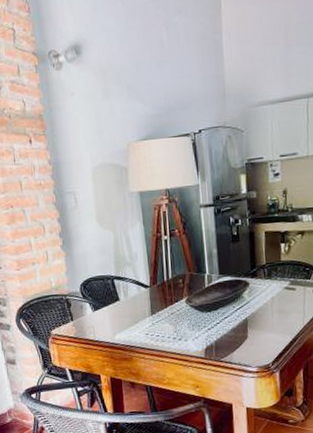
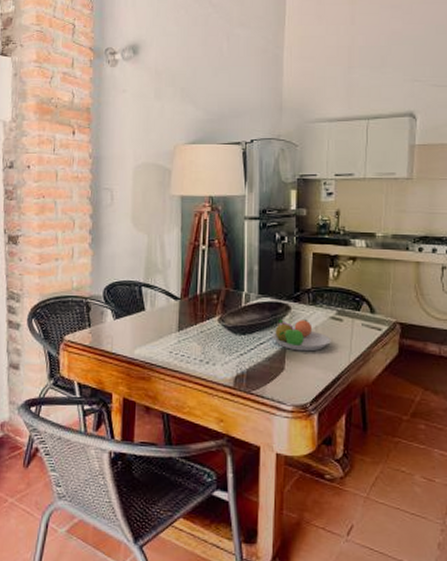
fruit bowl: none [235,292,287,321] -> present [273,319,331,352]

